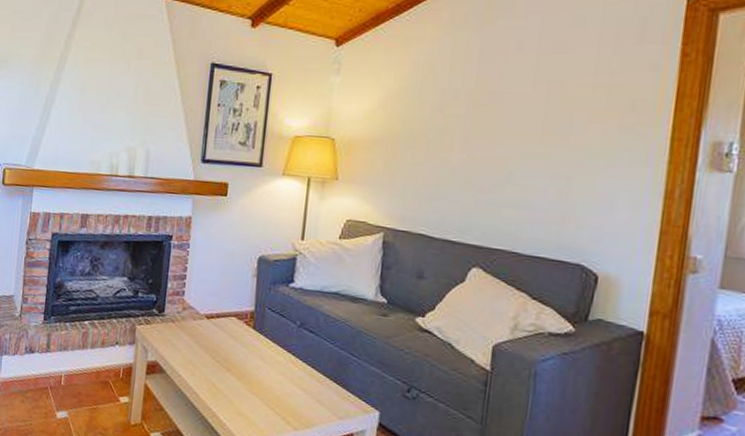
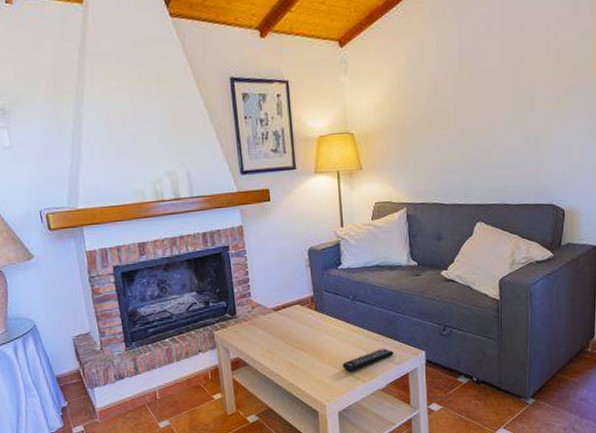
remote control: none [273,393,339,413] -> present [343,348,394,372]

